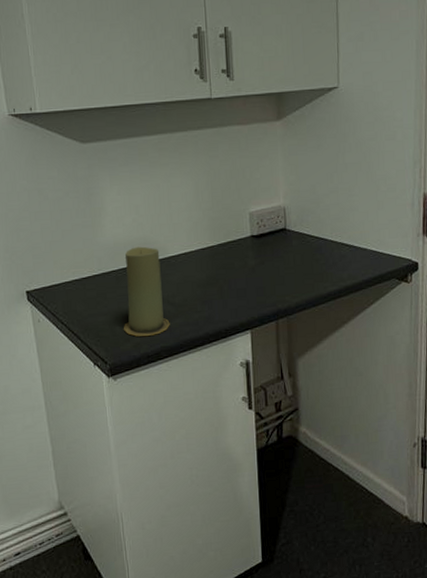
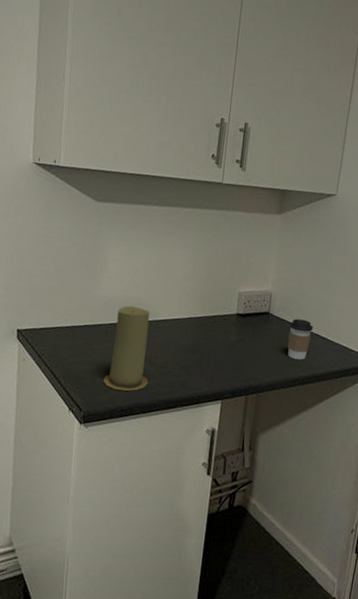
coffee cup: none [309,229,337,274] -> present [287,319,314,360]

